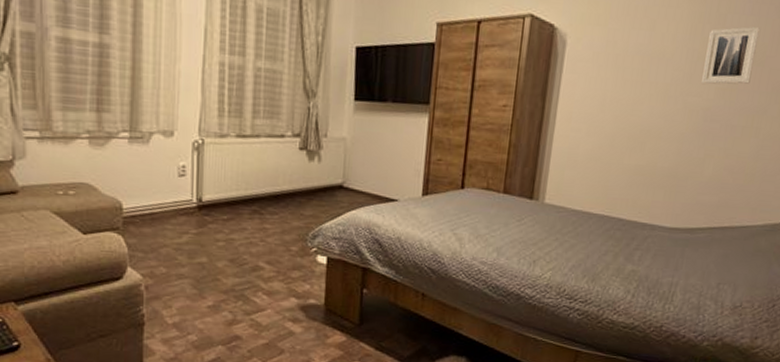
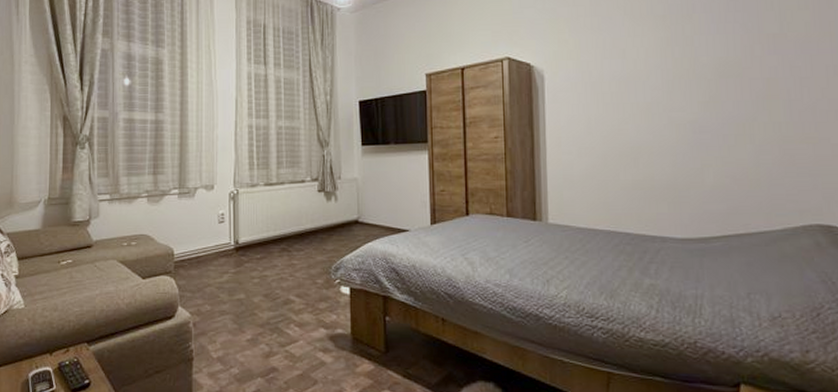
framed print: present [702,26,760,85] -> none [680,43,732,100]

